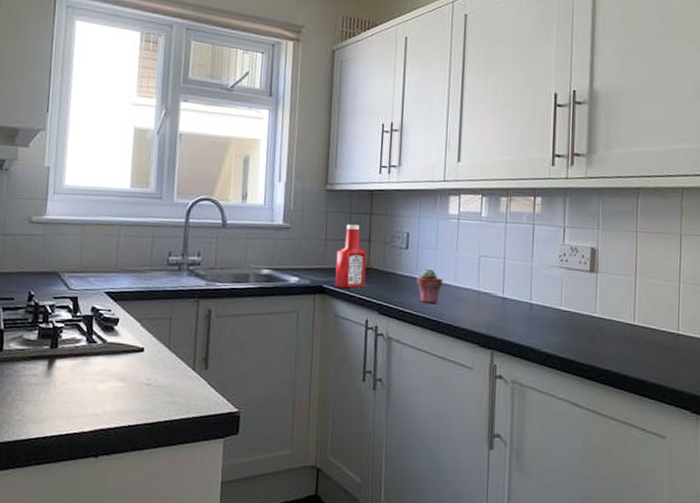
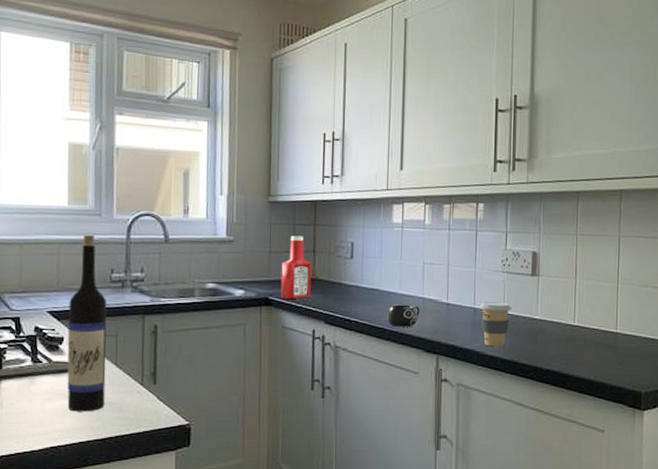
wine bottle: none [119,217,163,395] -> present [67,234,107,412]
potted succulent: present [417,268,443,303] -> none [362,277,388,311]
mug: none [440,296,475,321] -> present [386,304,420,327]
coffee cup: none [536,297,570,345] -> present [479,302,512,347]

